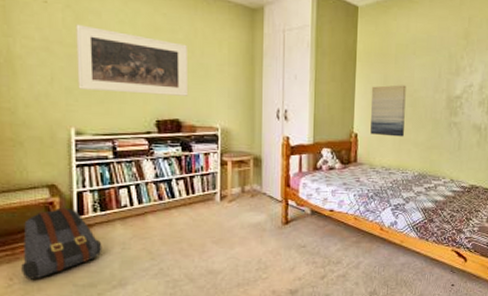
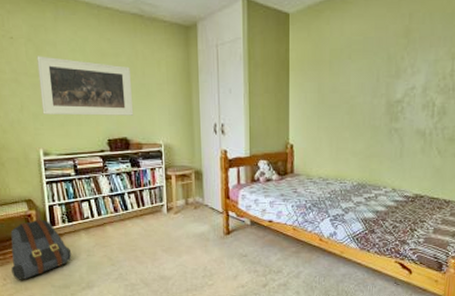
wall art: present [370,85,406,137] -> none [305,92,342,146]

